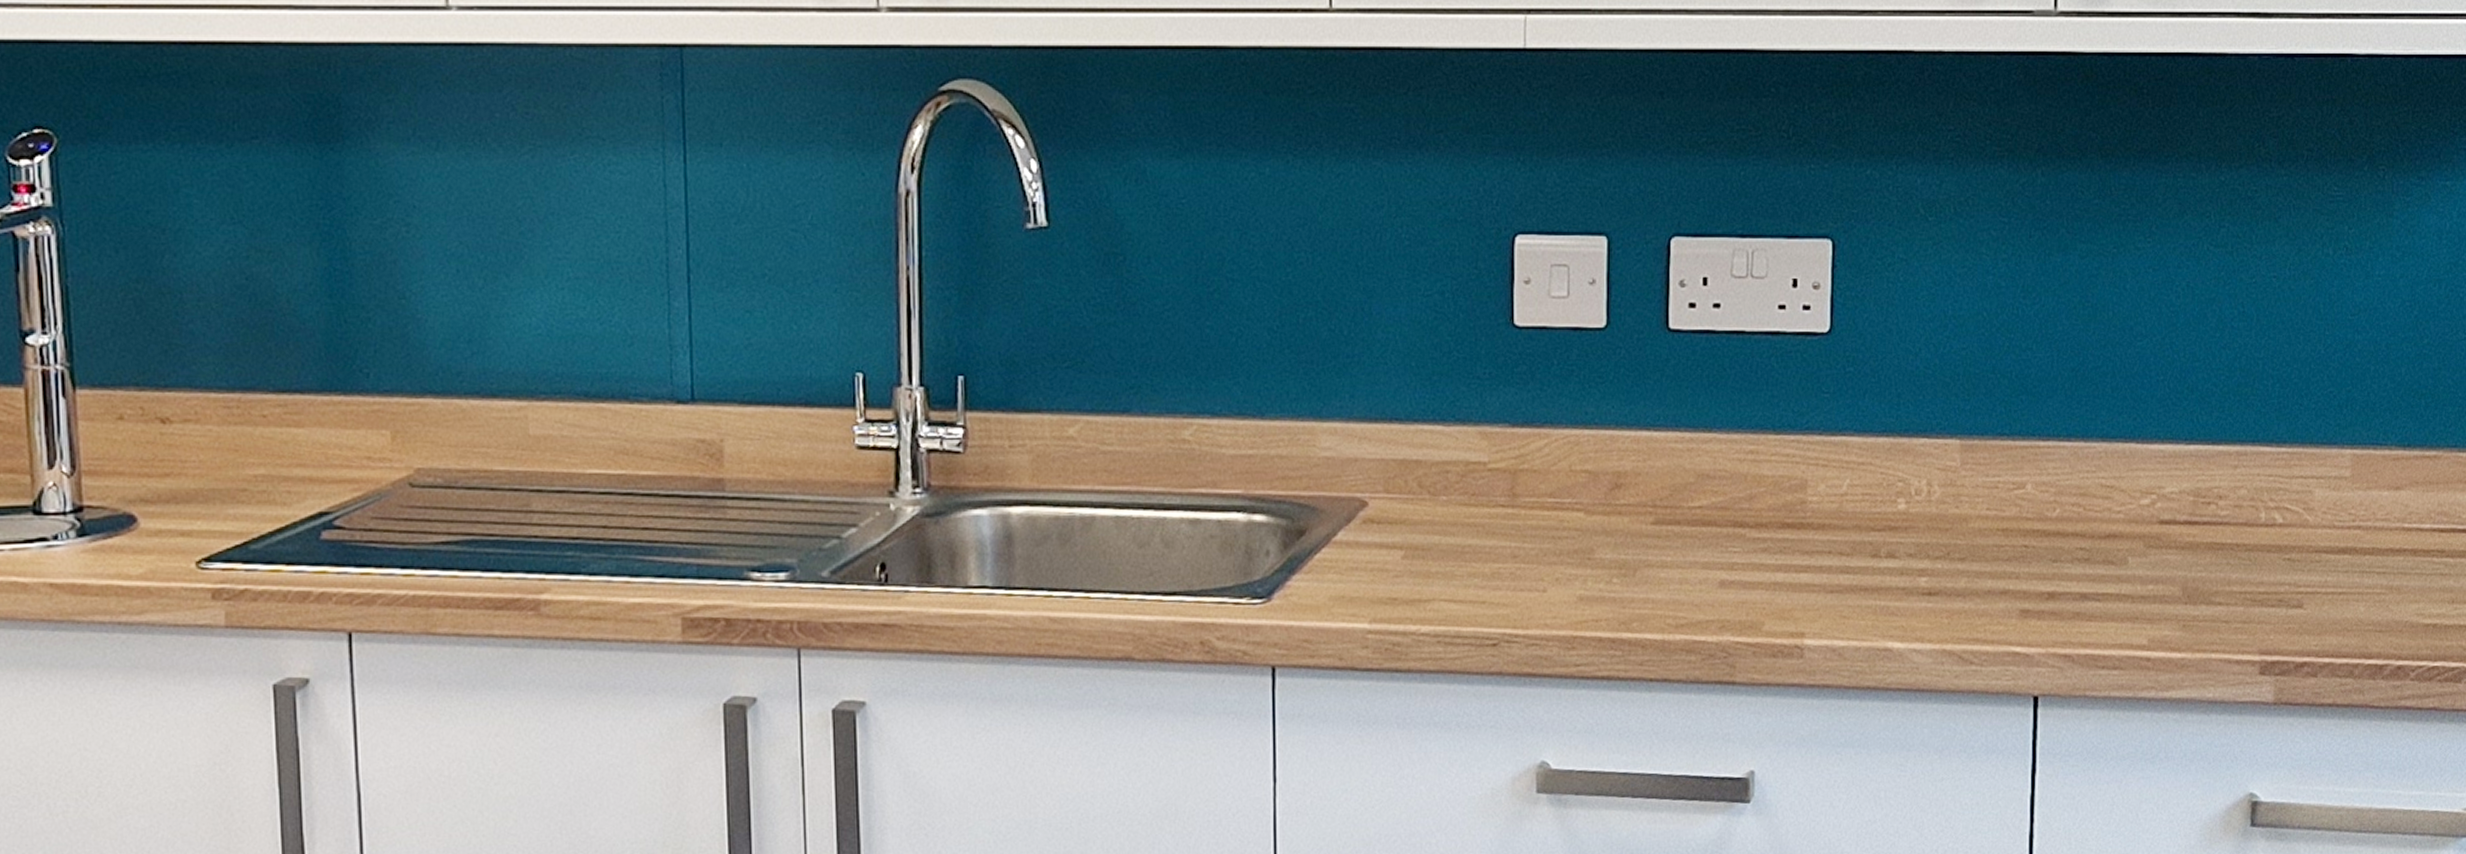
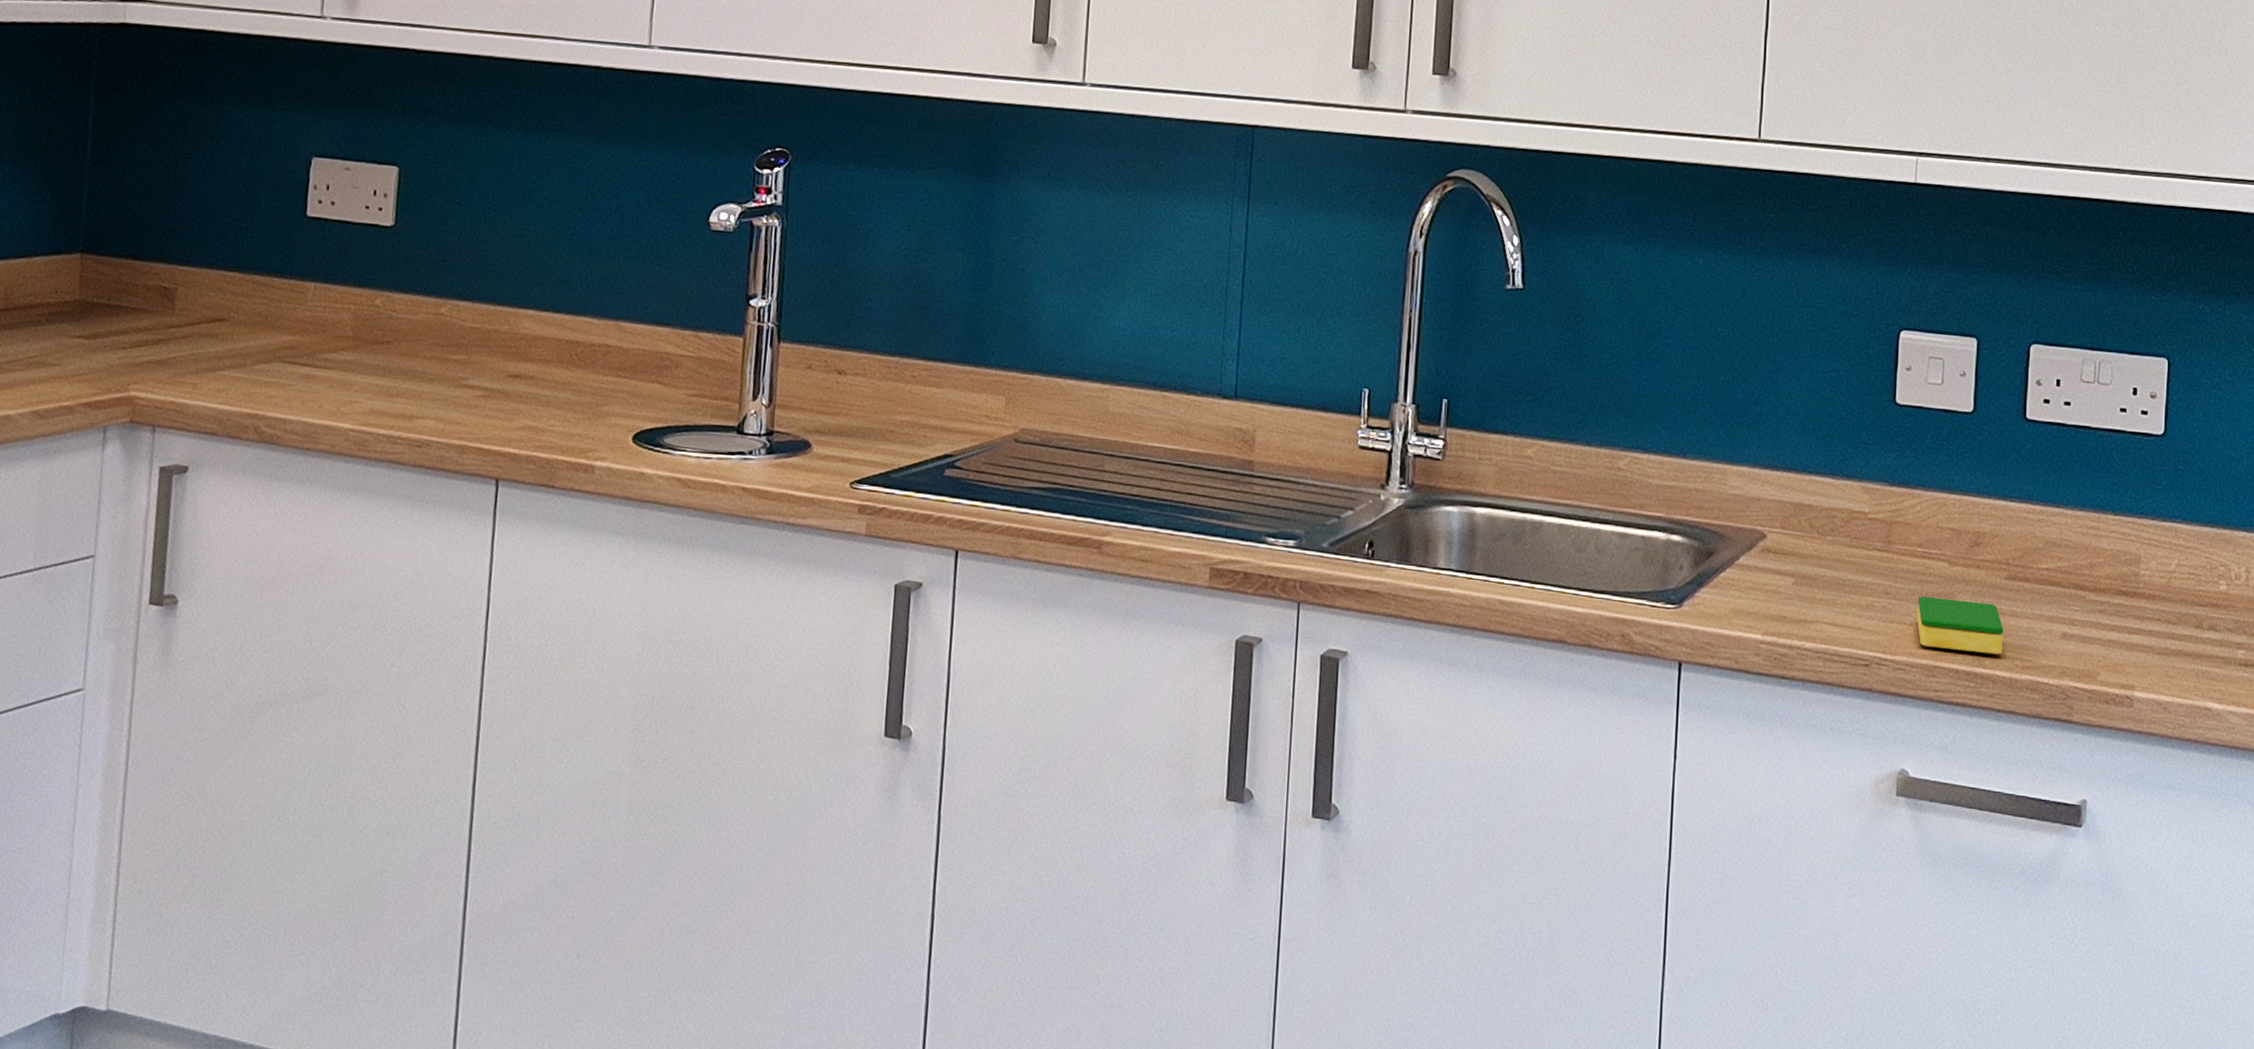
dish sponge: none [1551,555,1653,616] -> present [1917,596,2004,655]

